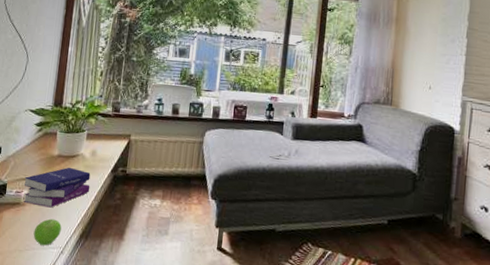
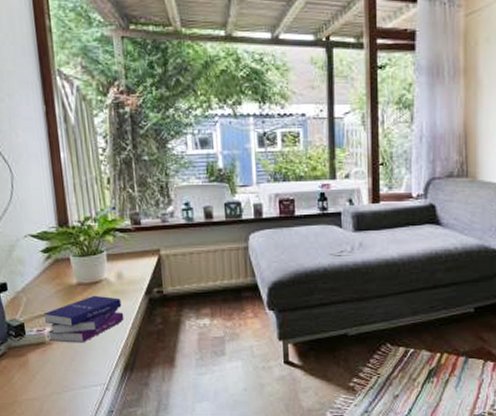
fruit: present [33,218,62,246] -> none [69,355,101,384]

